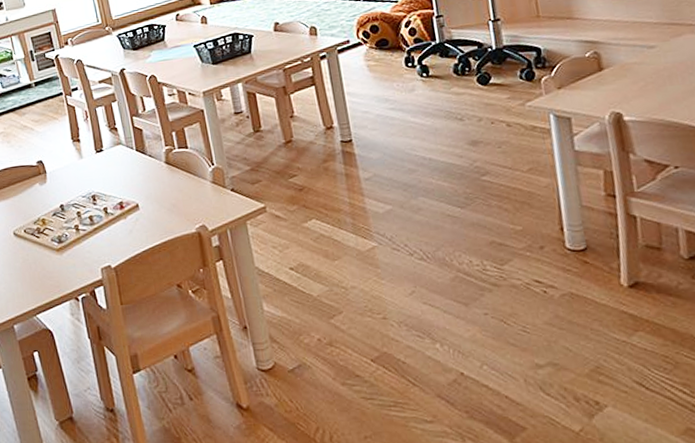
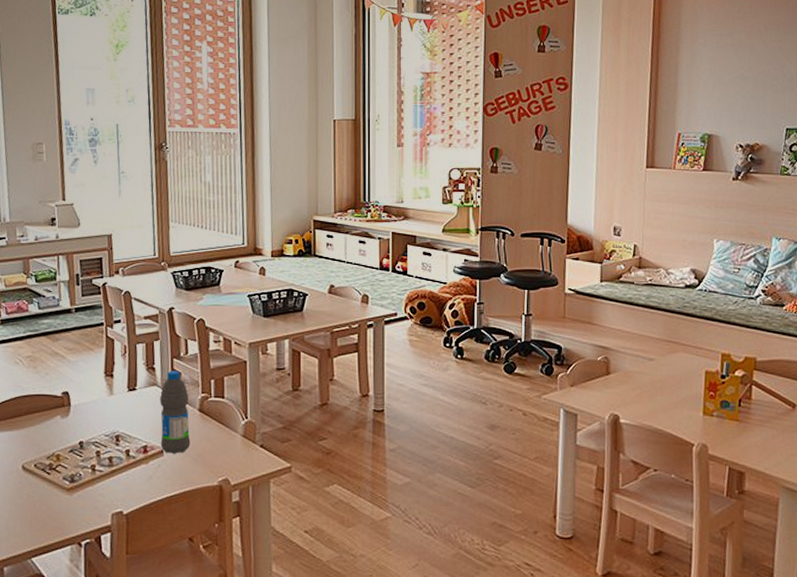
water bottle: none [126,127,163,207] -> present [160,370,191,454]

